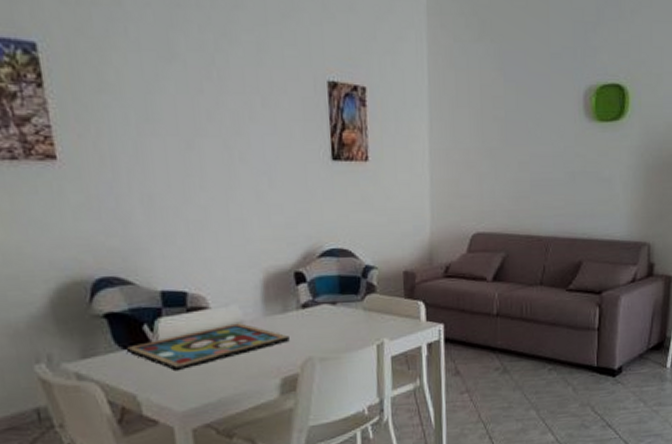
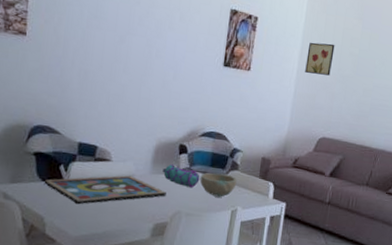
pencil case: none [278,298,329,326] -> present [162,163,200,188]
bowl: none [329,300,378,331] -> present [200,172,237,197]
wall art: none [438,108,474,152] -> present [305,42,335,76]

